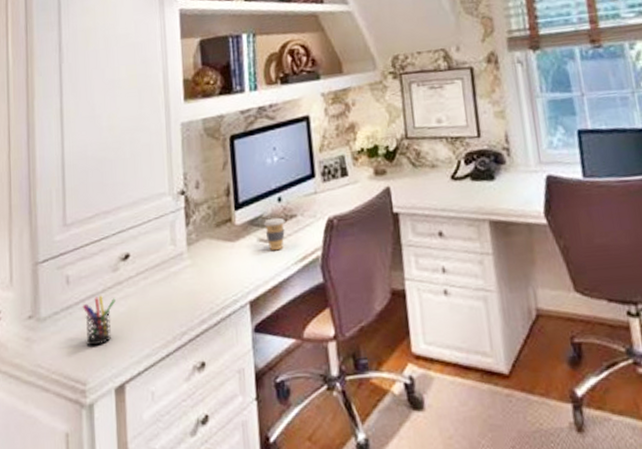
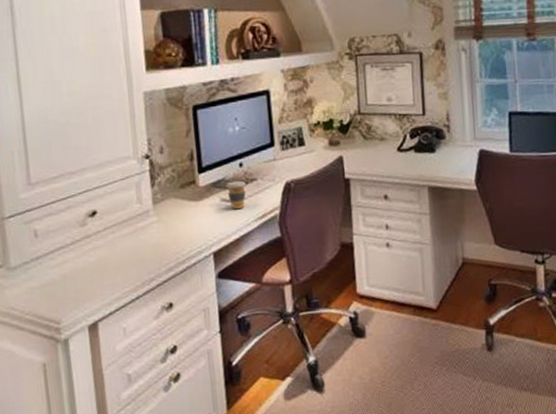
pen holder: present [82,295,116,346] -> none [52,247,85,291]

